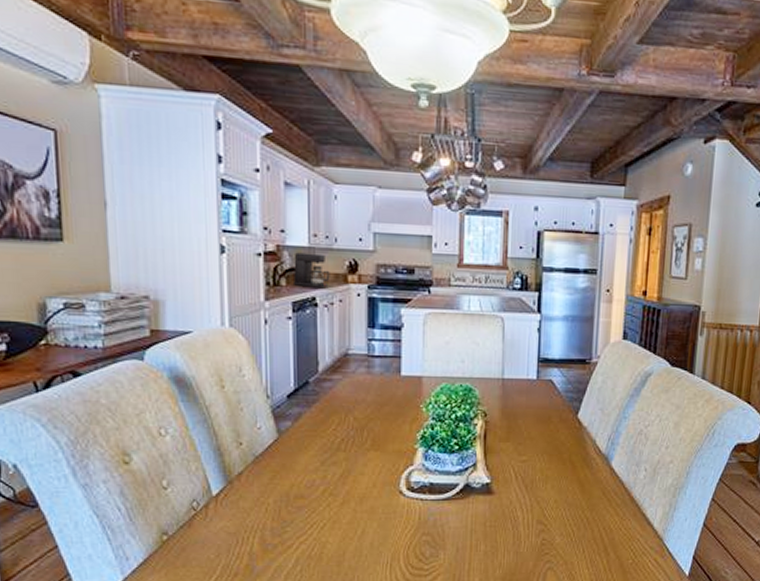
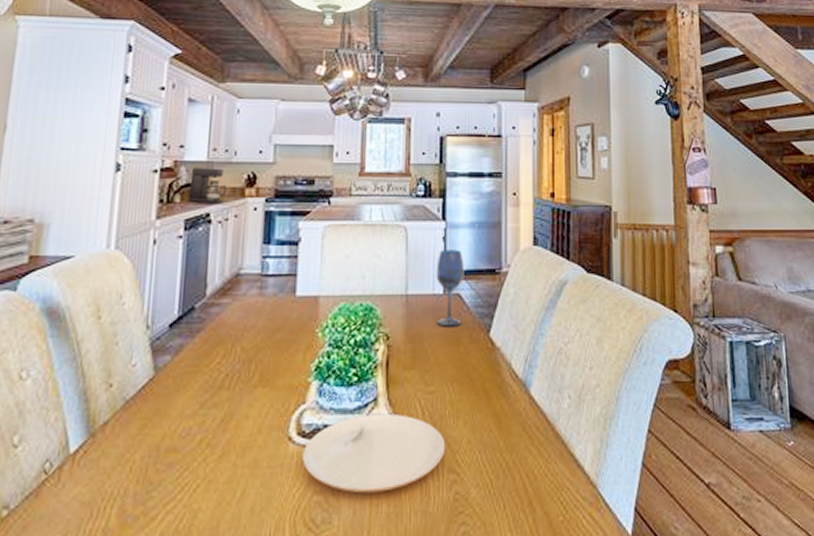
plate: none [413,476,536,536] -> present [303,413,446,494]
wineglass: none [530,340,557,408] -> present [436,249,464,327]

